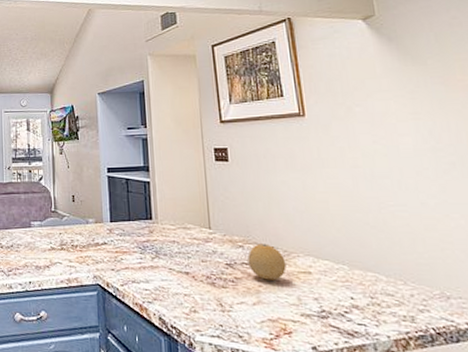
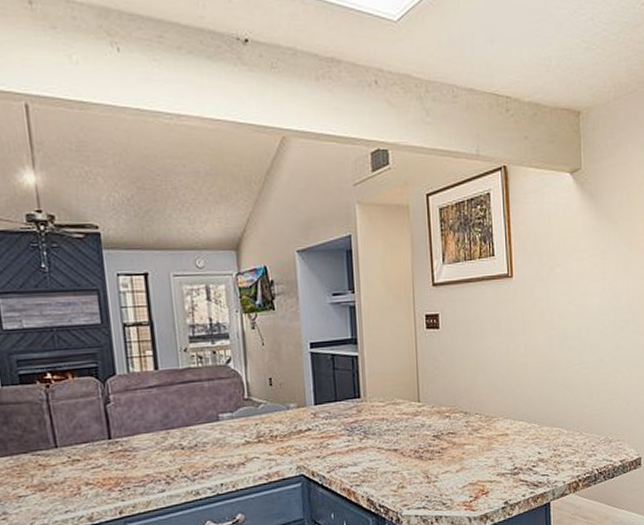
fruit: present [247,243,287,280] -> none [453,411,487,447]

